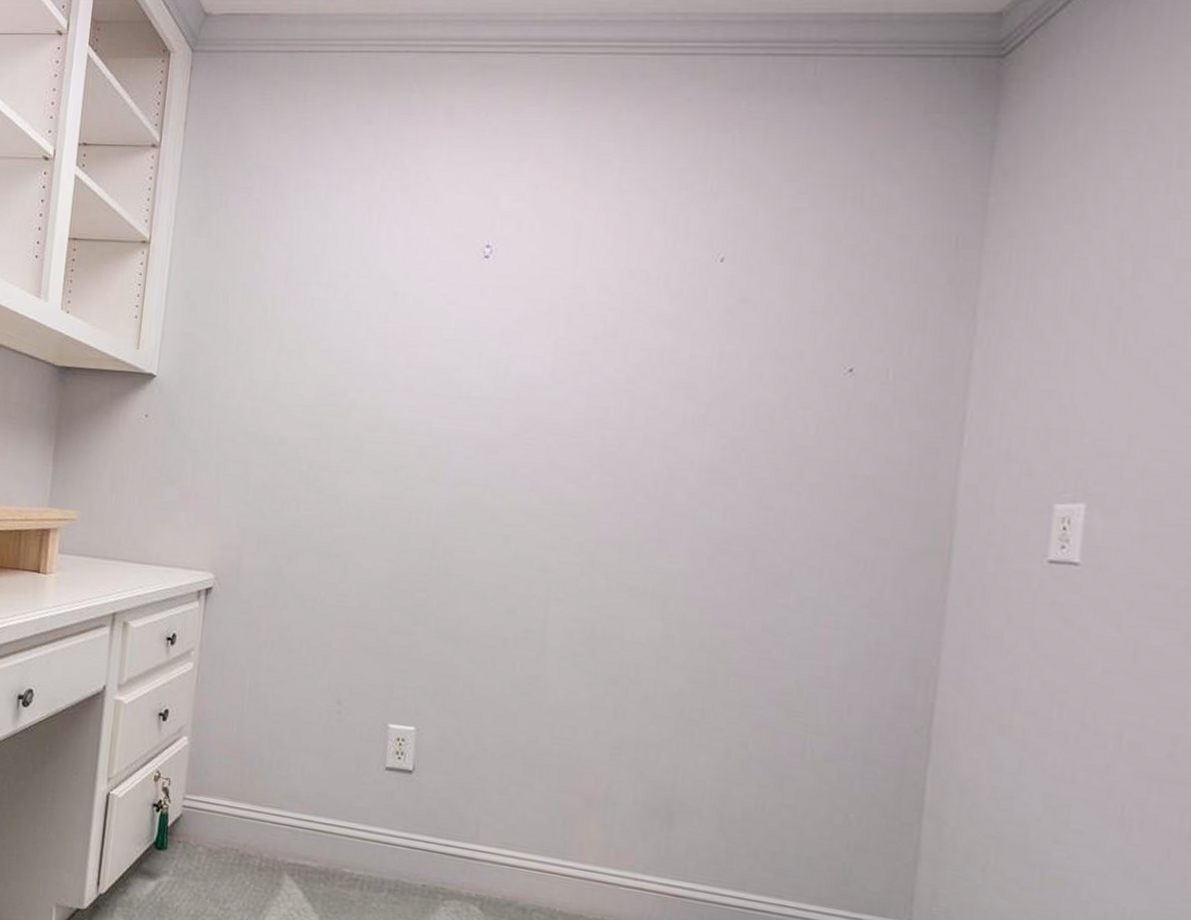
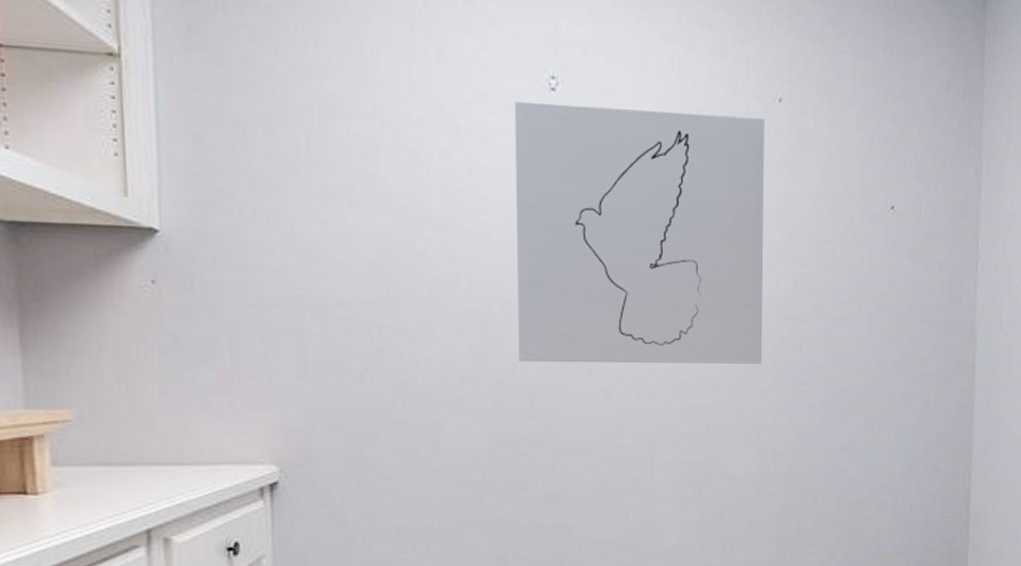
wall art: none [426,268,702,527] -> present [514,101,765,364]

